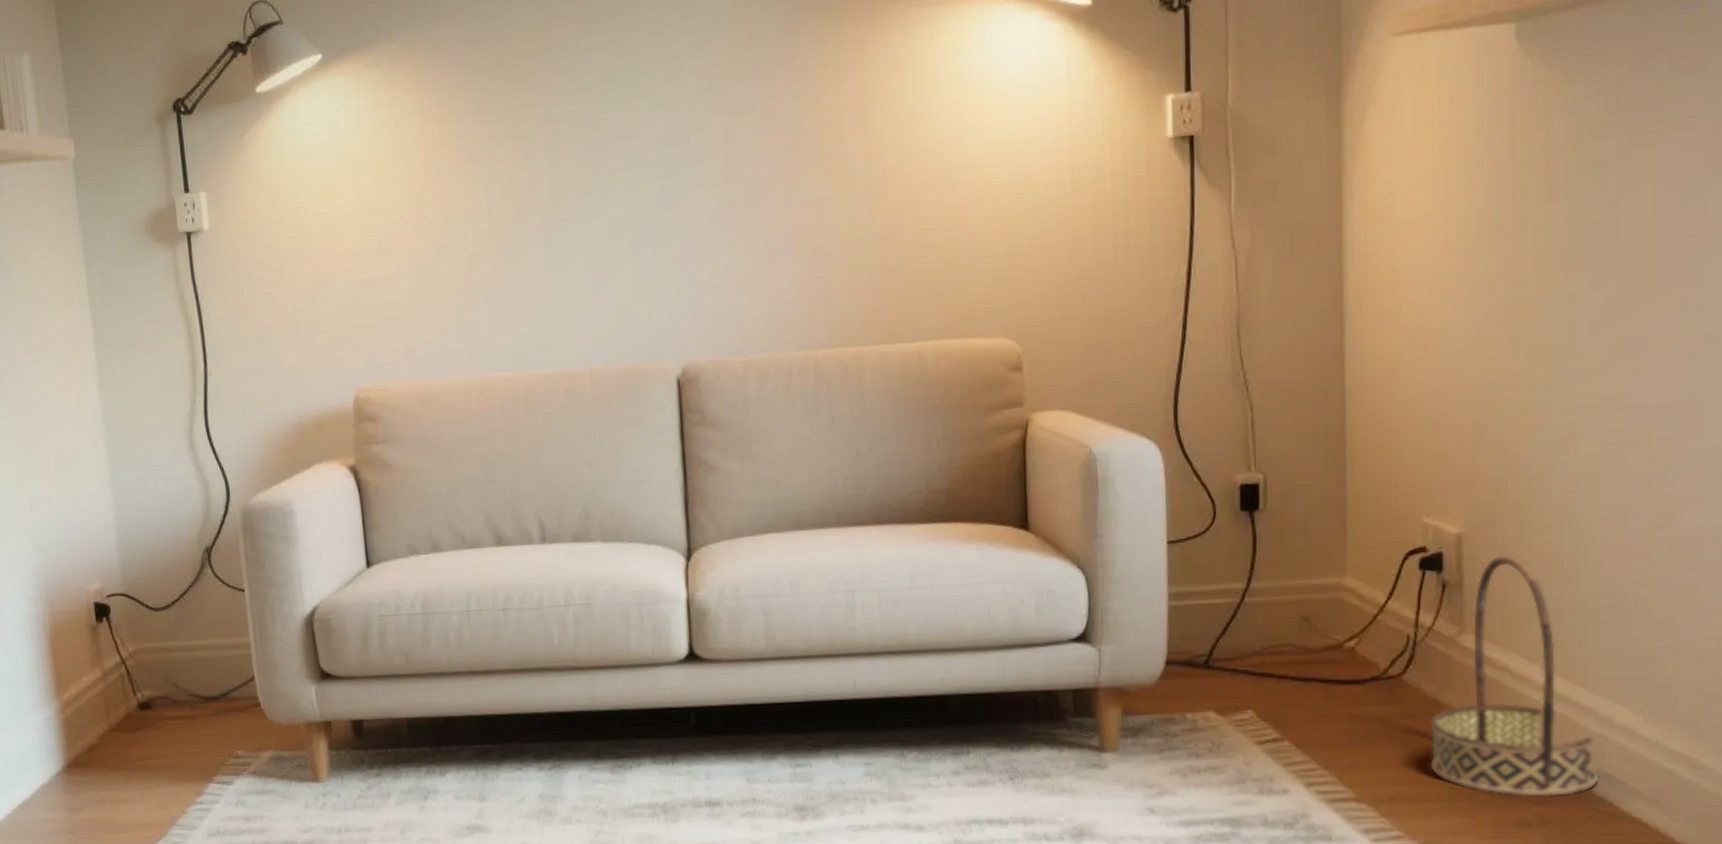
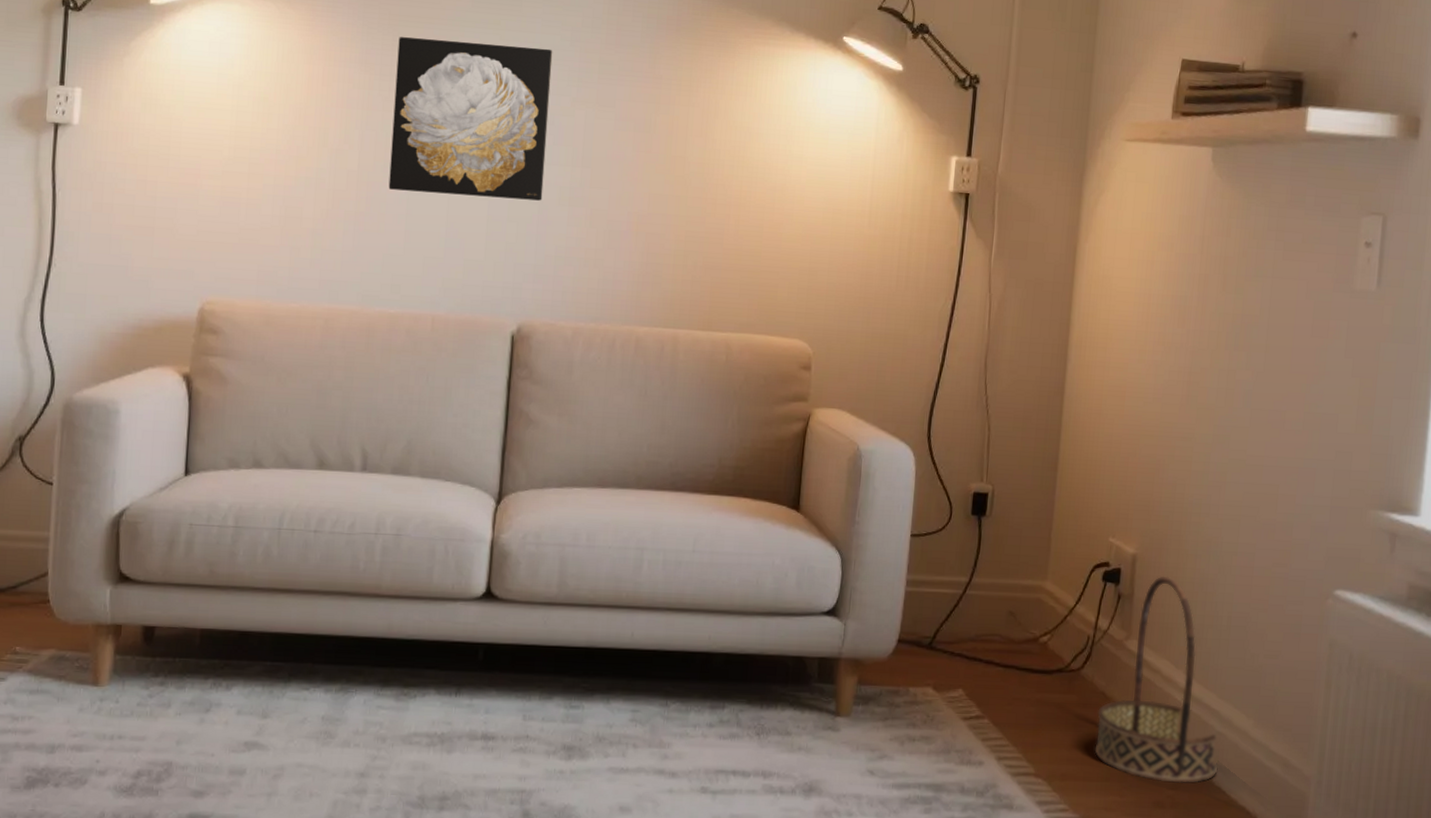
wall art: none [510,59,689,244] -> present [388,37,553,201]

